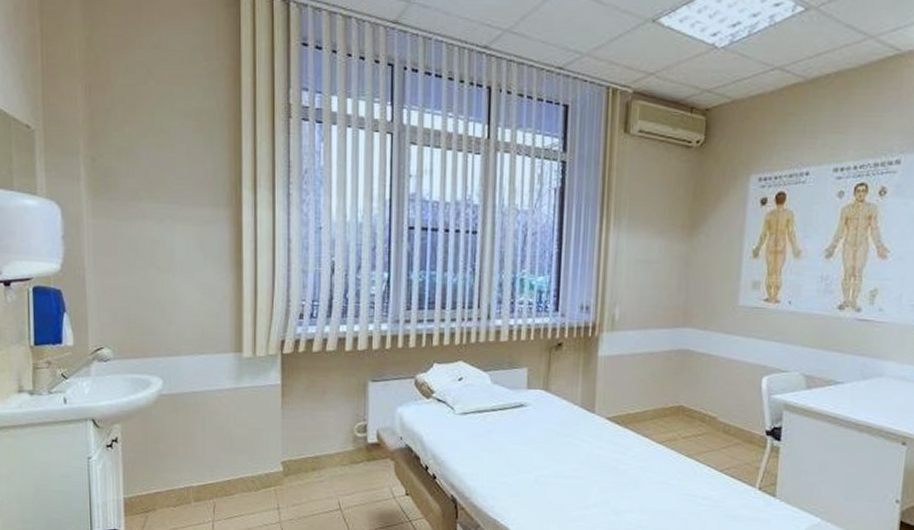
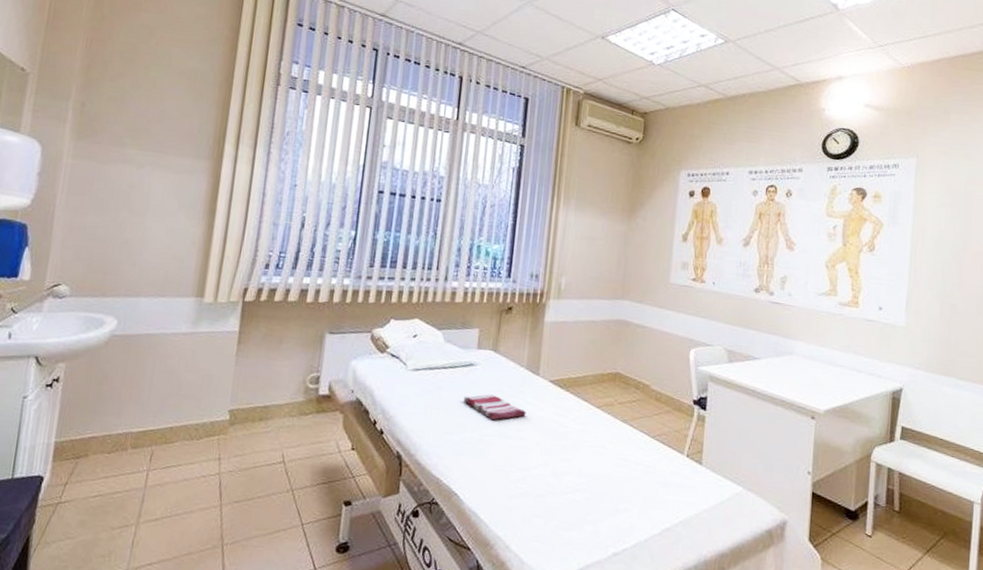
dish towel: none [516,435,583,461] -> present [464,394,526,421]

